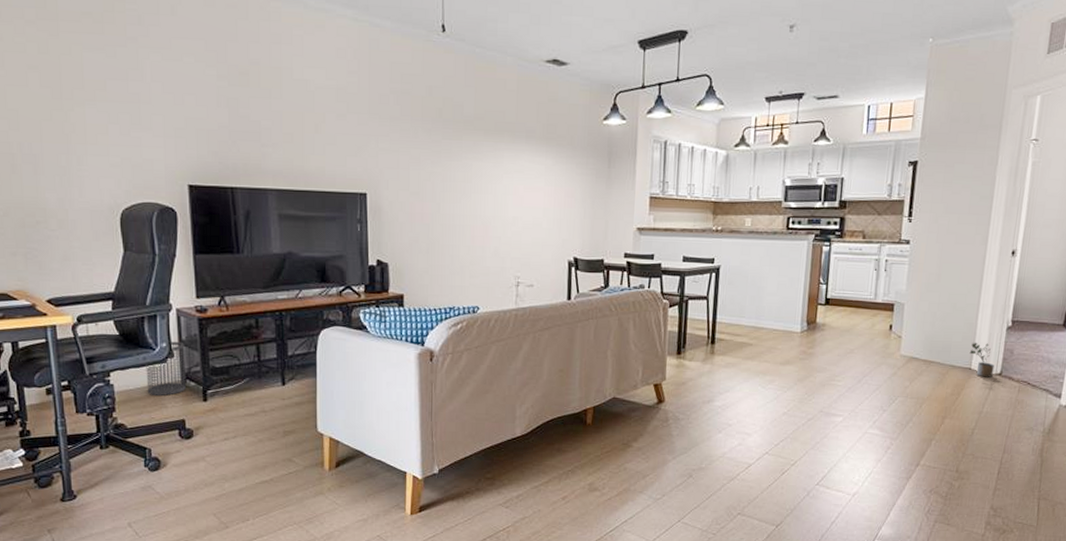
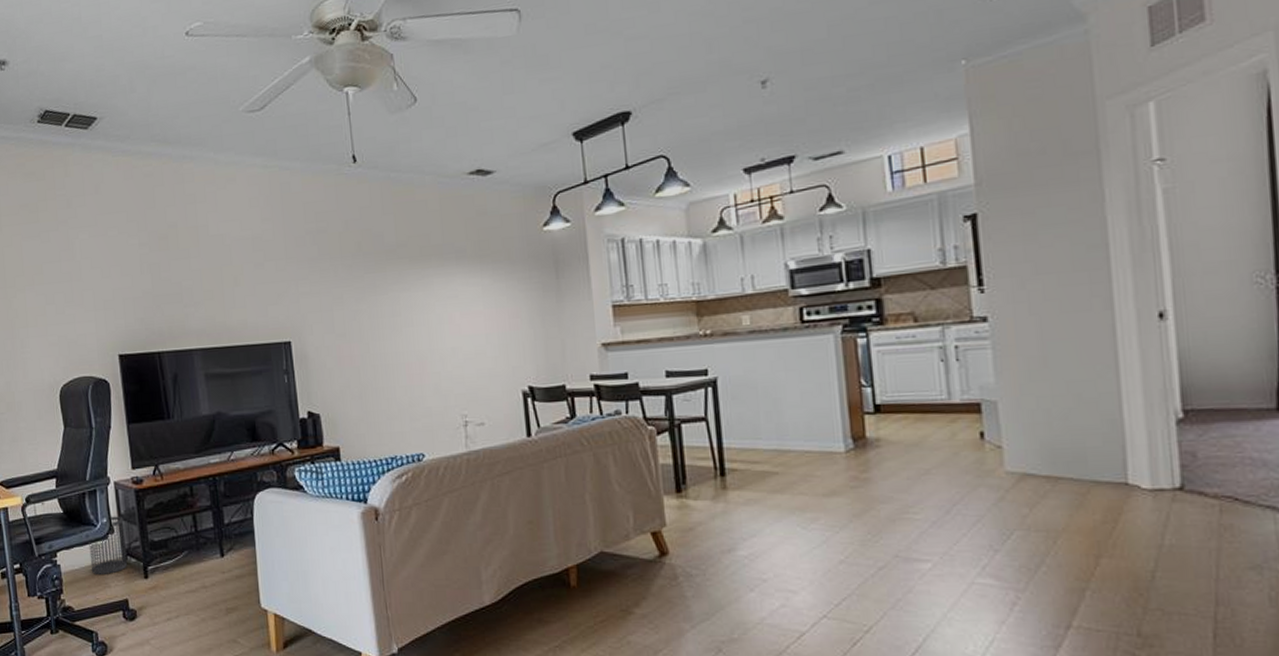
potted plant: present [969,342,994,377] -> none [1119,445,1169,495]

